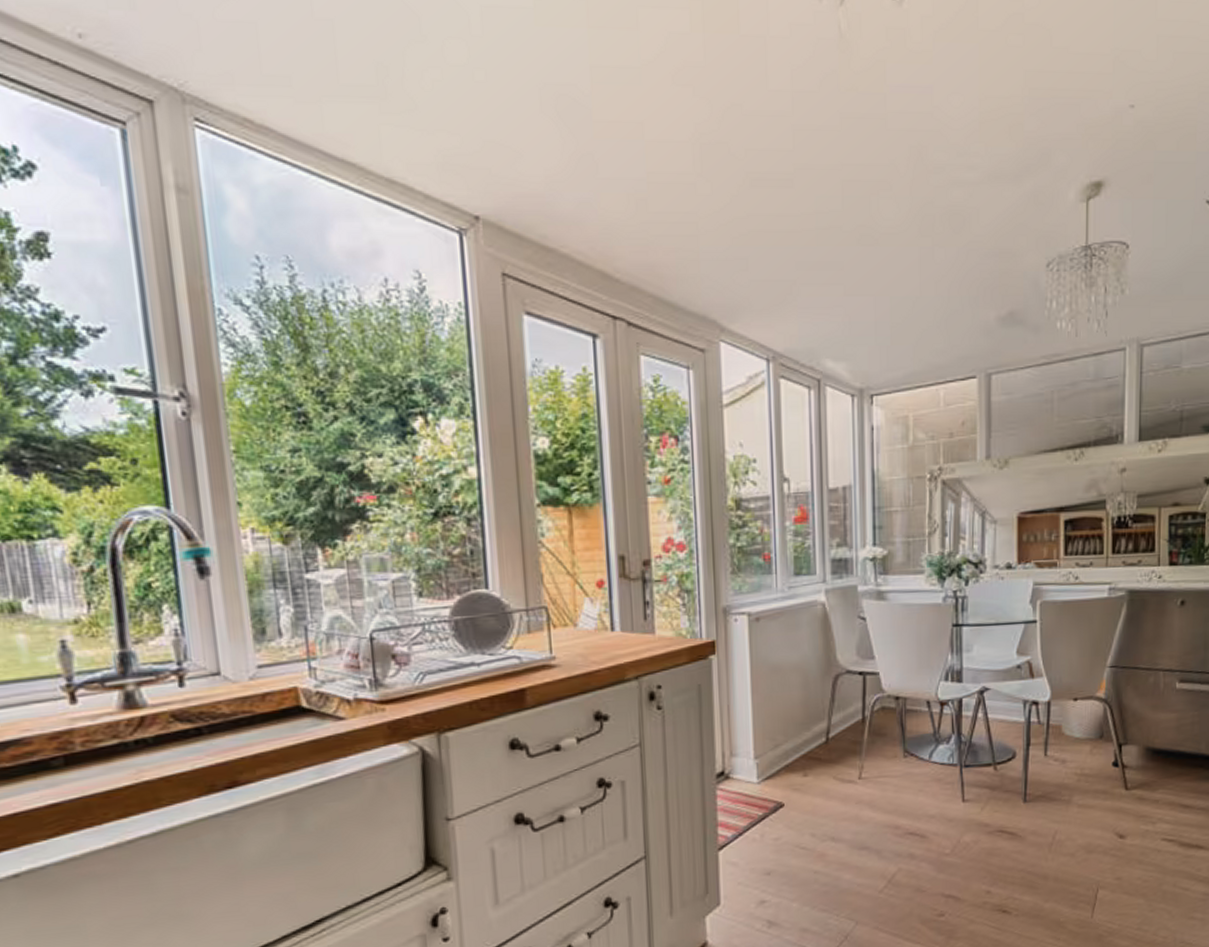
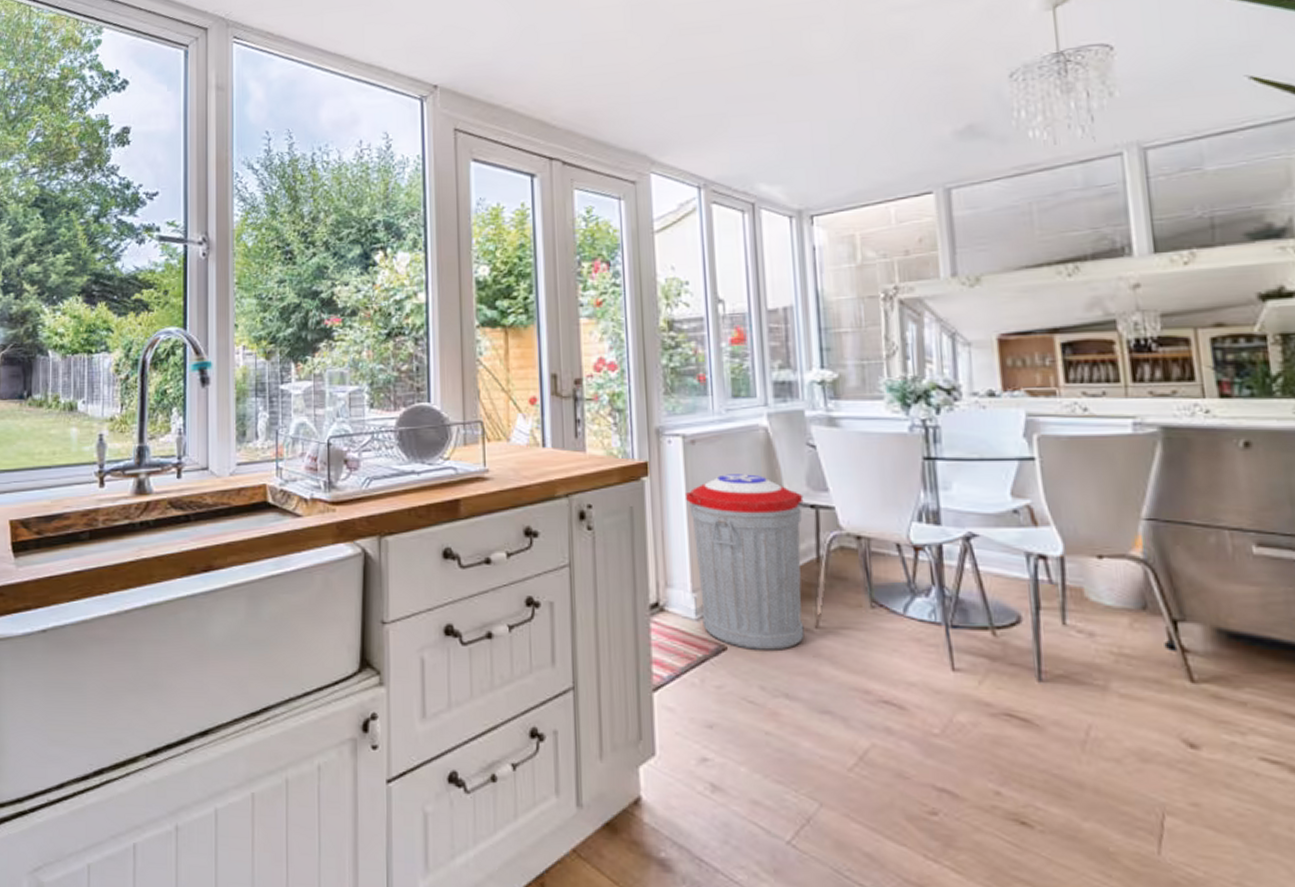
trash can: none [750,647,853,804] -> present [686,474,805,650]

